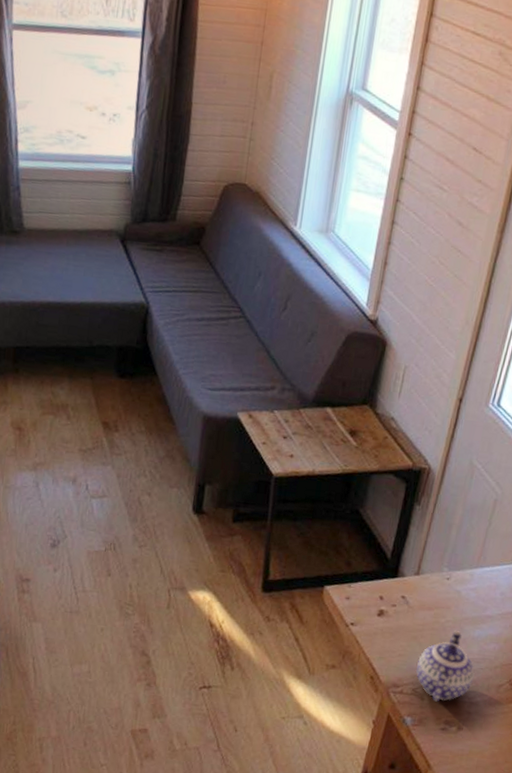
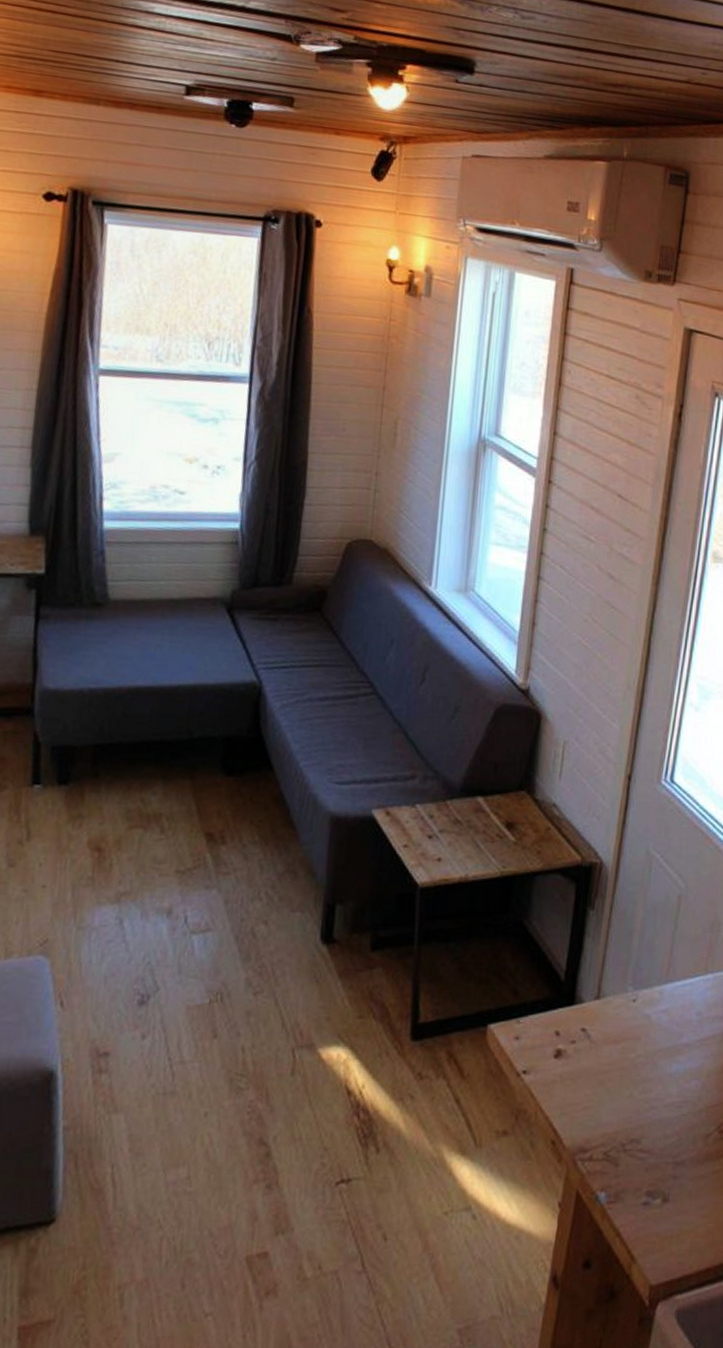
teapot: present [416,631,475,702] -> none [606,1068,676,1167]

